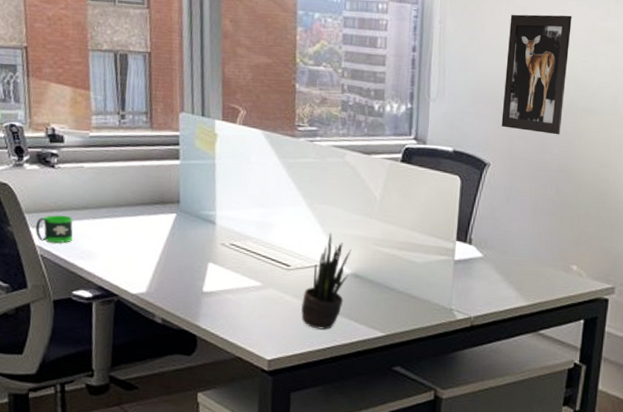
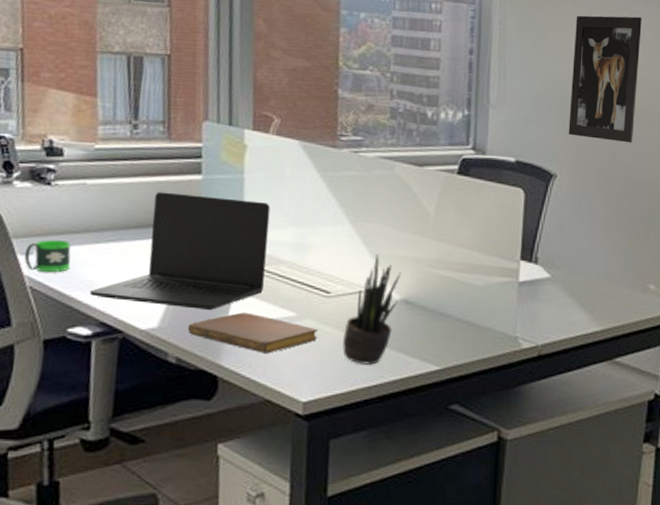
laptop: none [89,175,238,278] -> present [90,192,271,310]
notebook: none [170,281,280,317] -> present [187,312,318,354]

